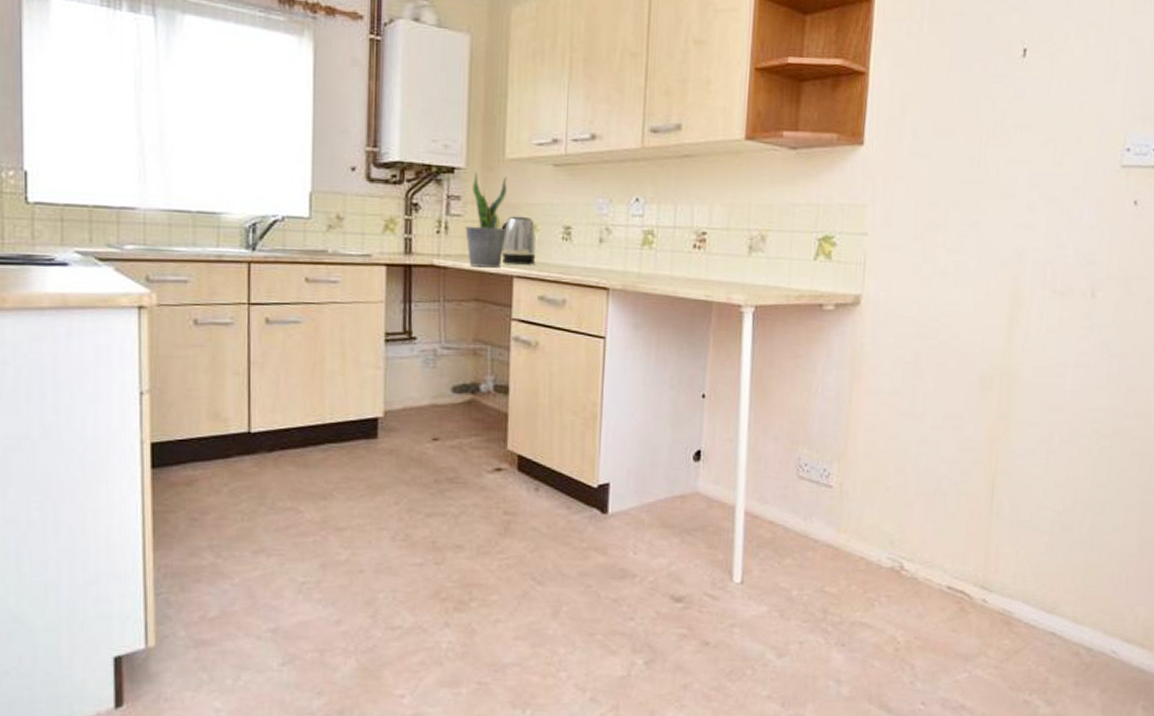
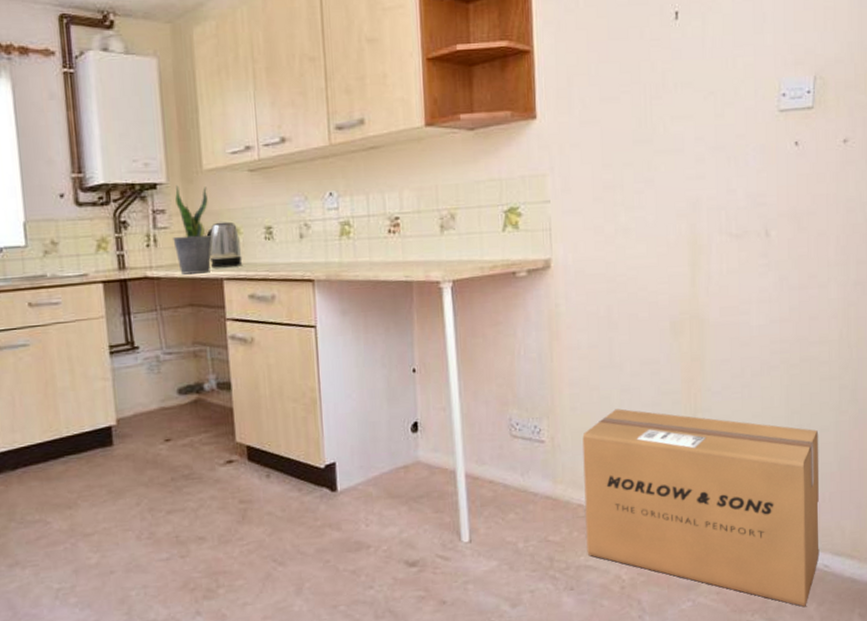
box: none [863,461,1123,693] -> present [582,408,820,608]

